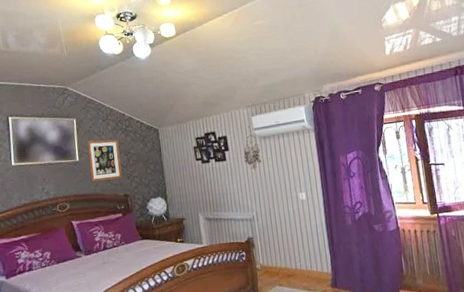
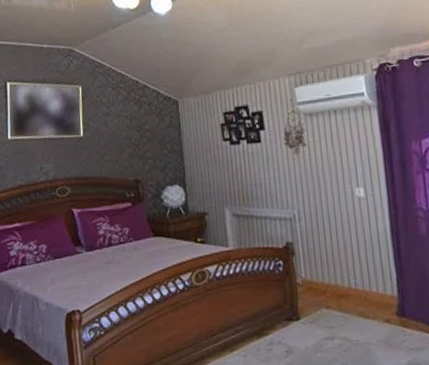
wall art: present [87,139,122,182] -> none [93,111,133,162]

